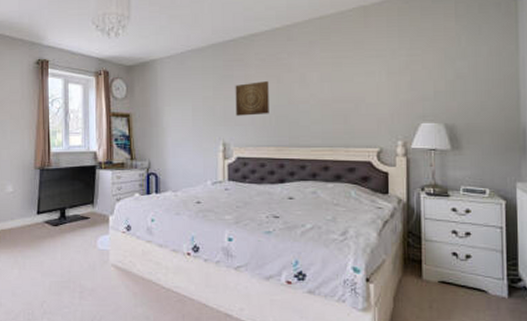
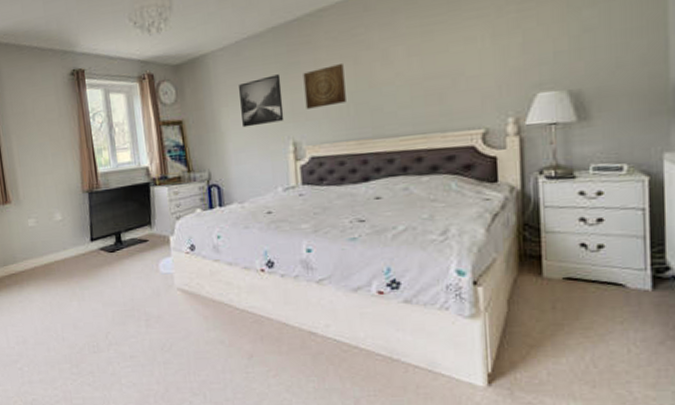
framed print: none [181,84,217,126] -> present [239,74,284,128]

